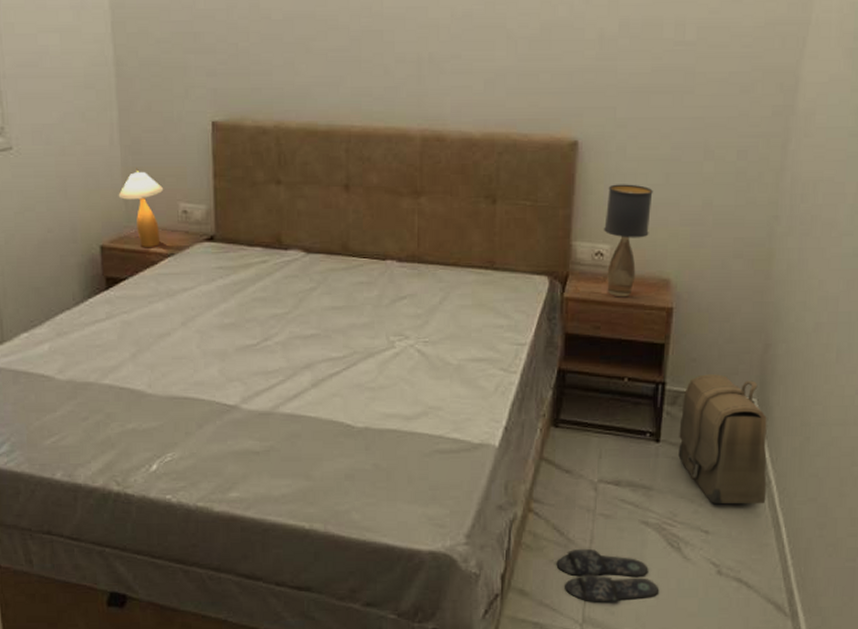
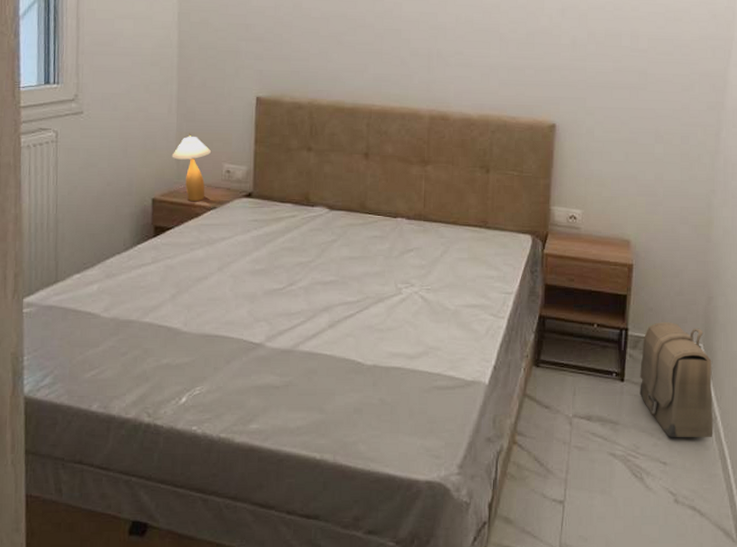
slippers: present [556,548,658,604] -> none [537,478,625,531]
table lamp: present [603,184,653,297] -> none [576,160,616,255]

